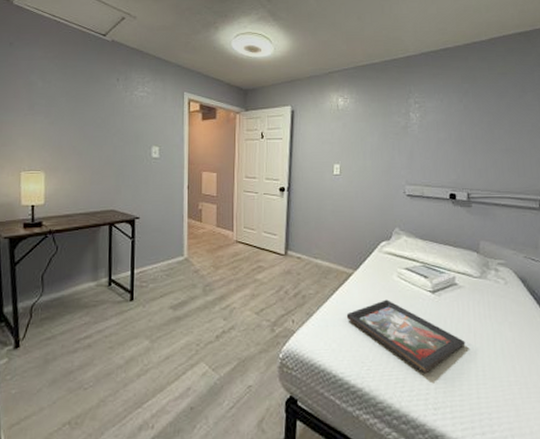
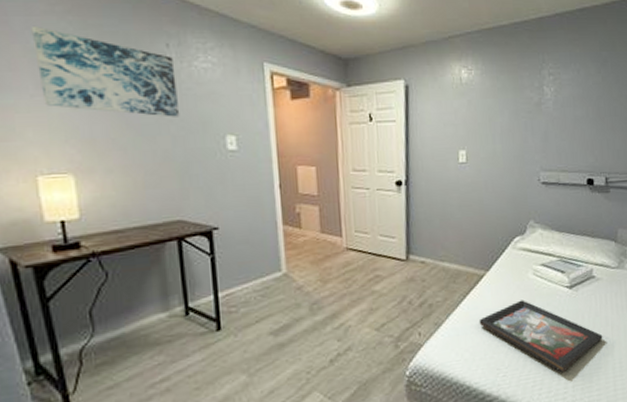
wall art: none [31,66,121,132] -> present [31,25,180,117]

